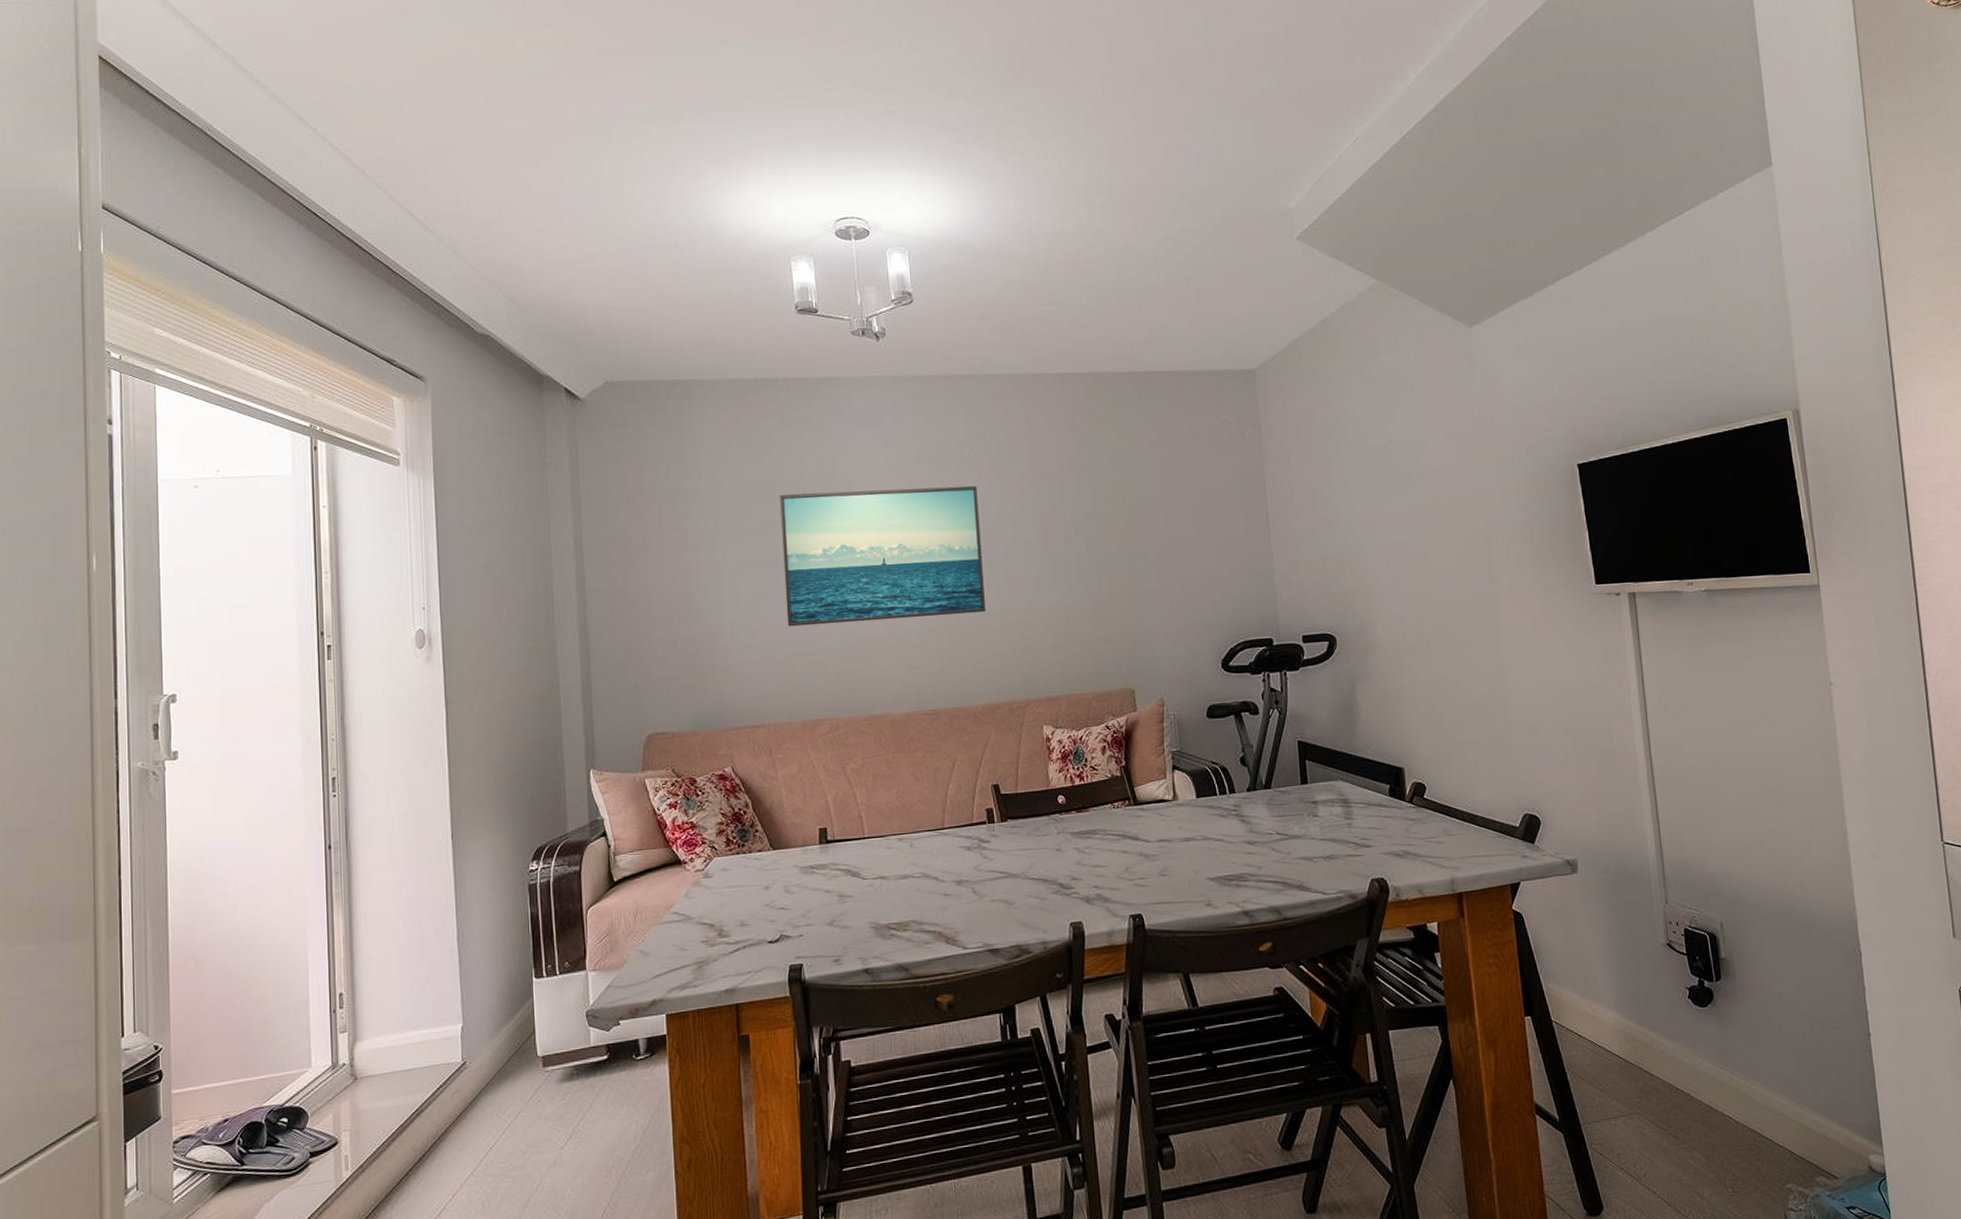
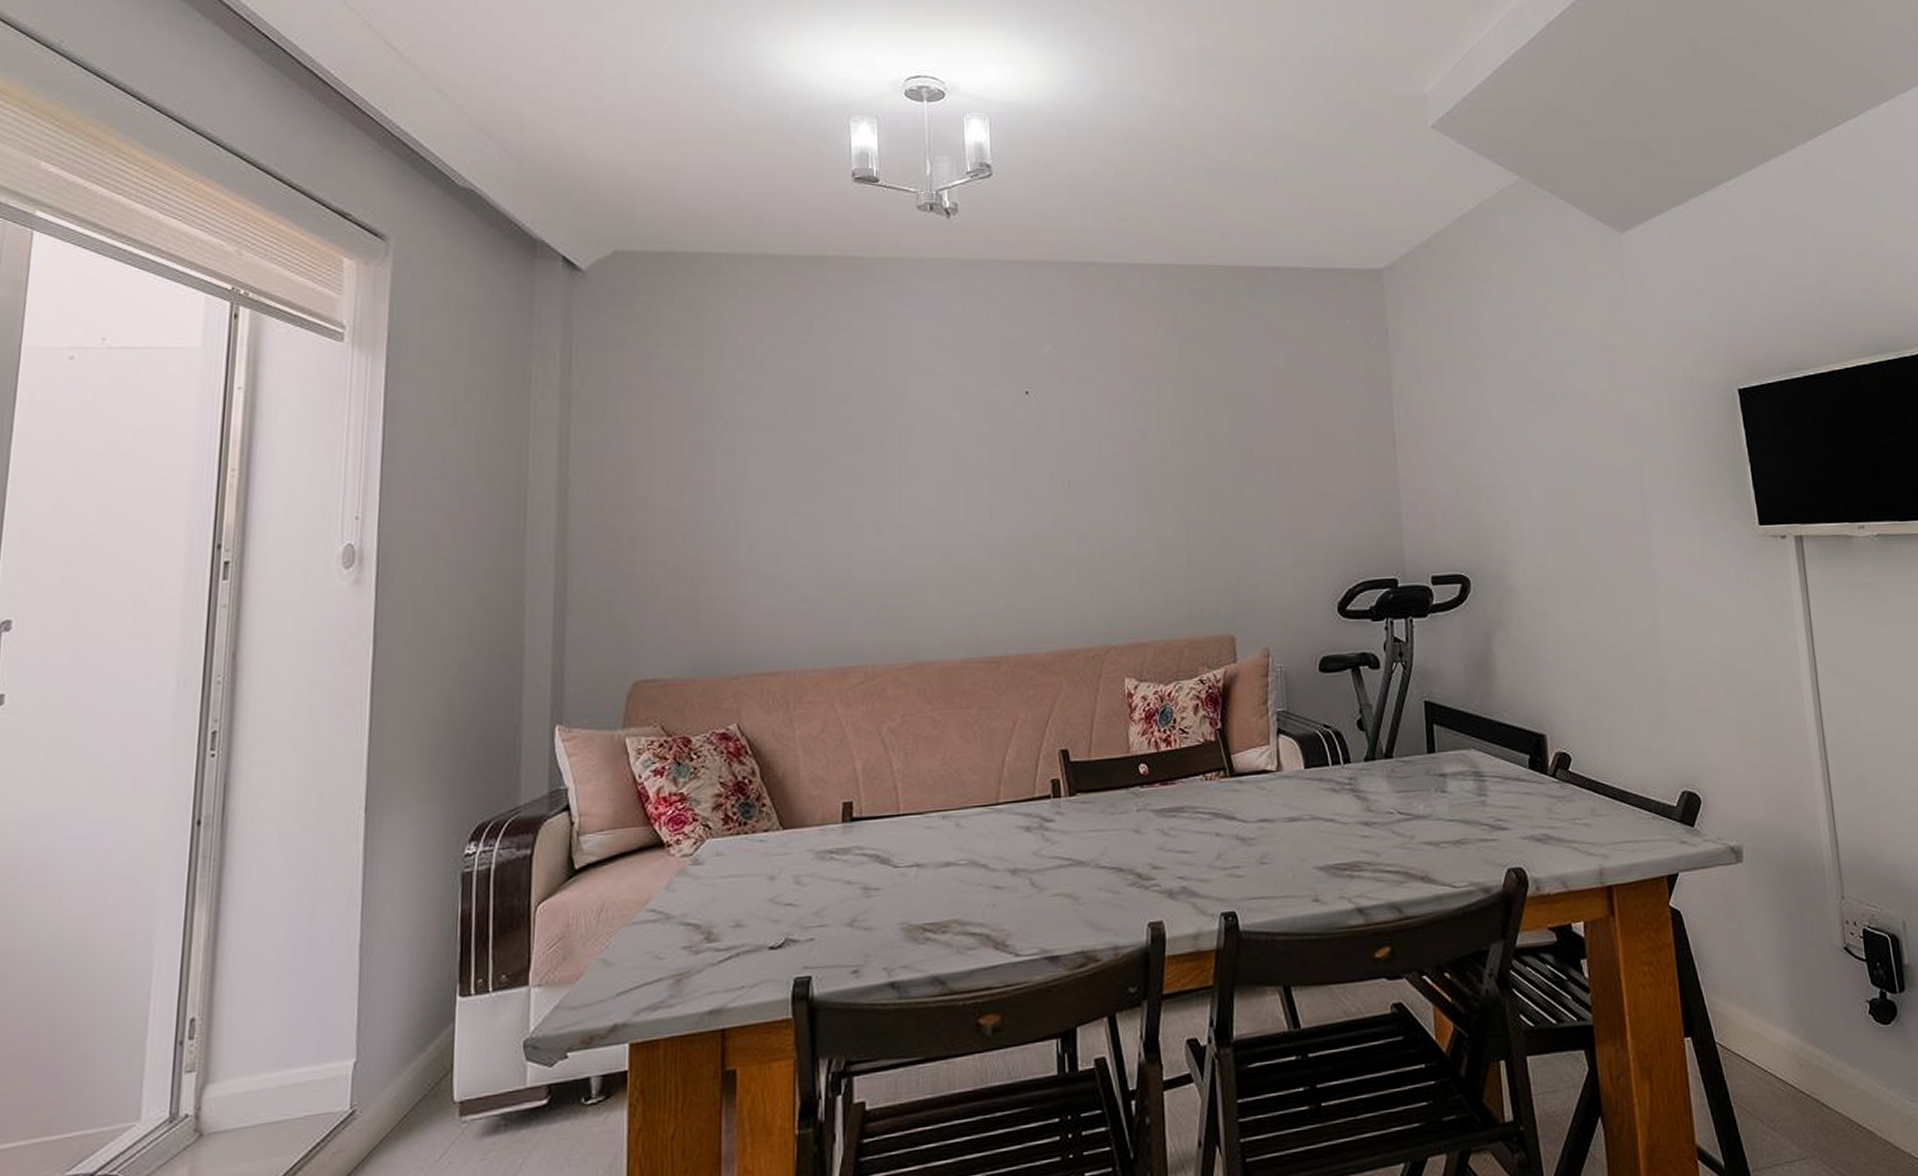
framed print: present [780,485,986,627] -> none [819,389,1061,552]

